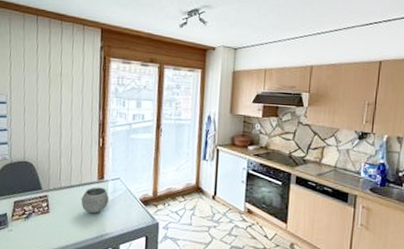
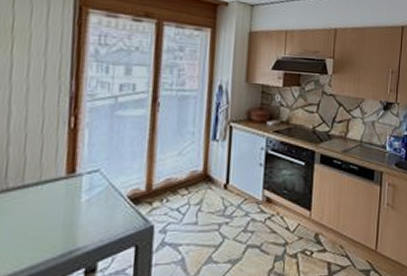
bowl: present [81,187,109,214] -> none [39,184,83,223]

